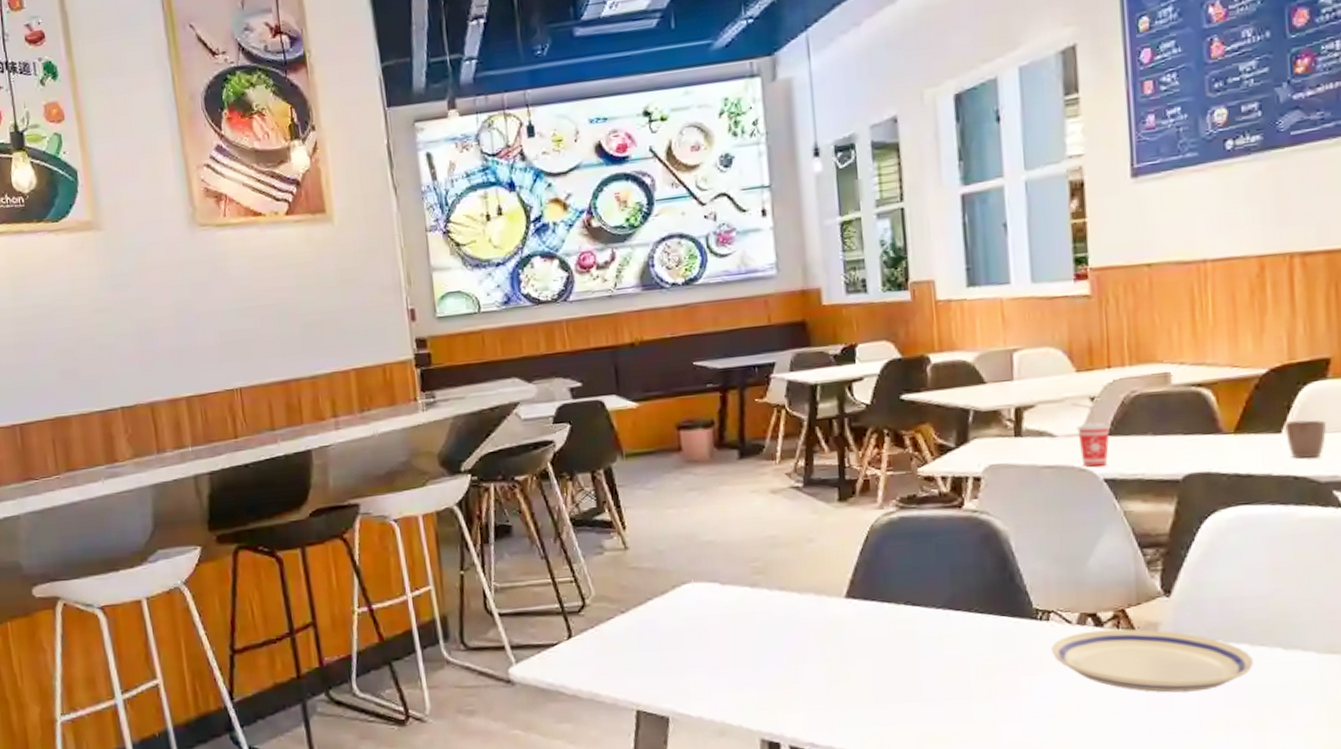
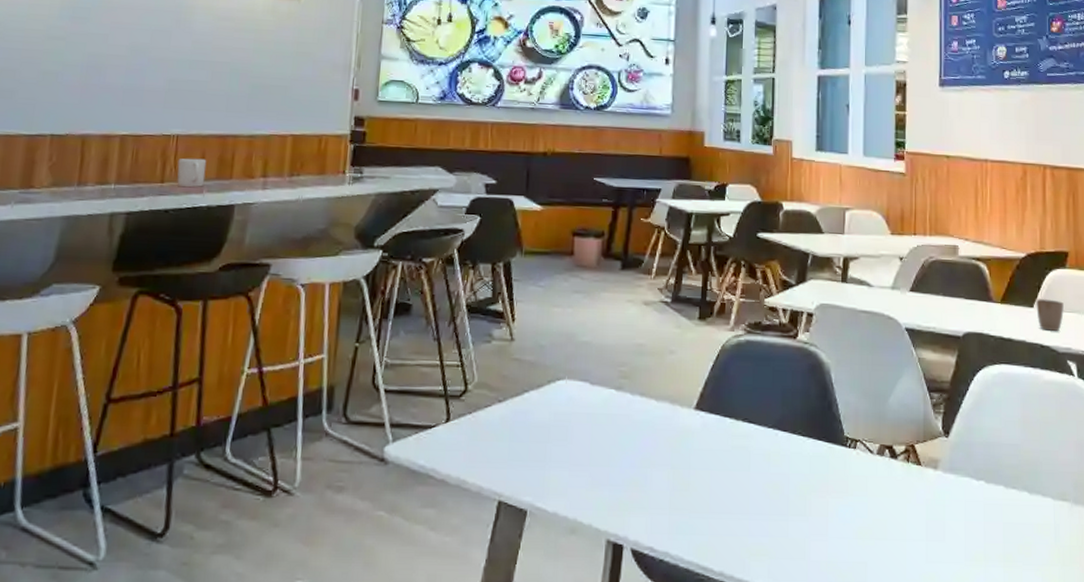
mug: none [246,408,277,440] -> present [177,158,207,188]
plate: present [1051,628,1254,693] -> none [856,462,1007,525]
beverage cup: present [1071,403,1111,467] -> none [885,260,913,316]

